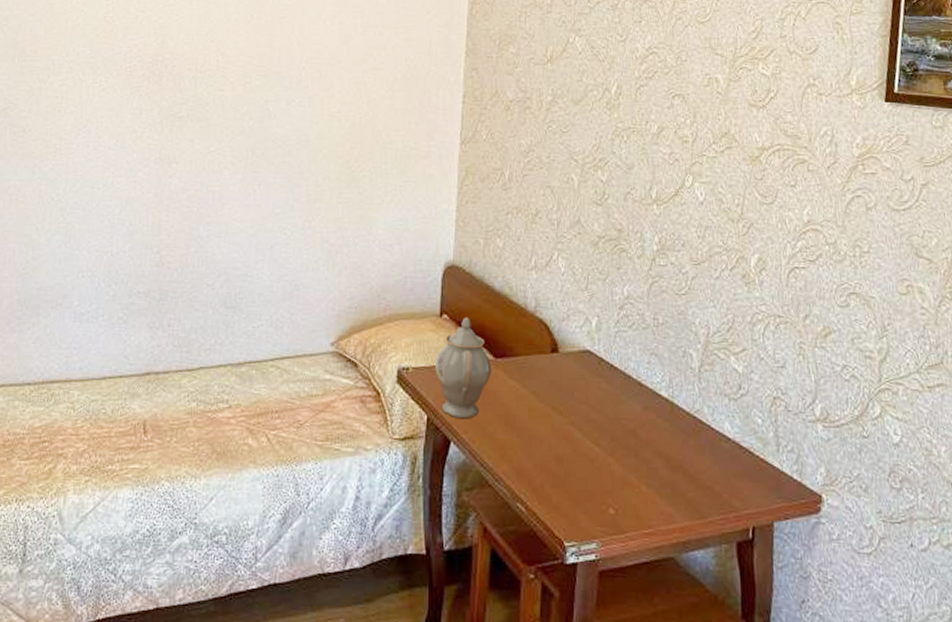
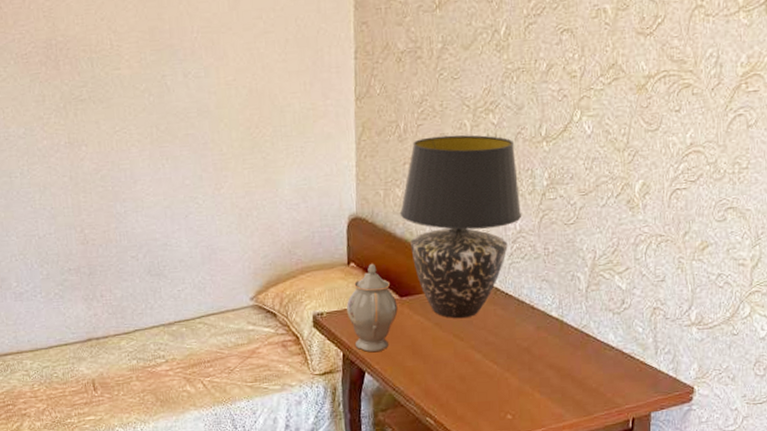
table lamp: none [499,188,629,389] -> present [399,135,521,319]

